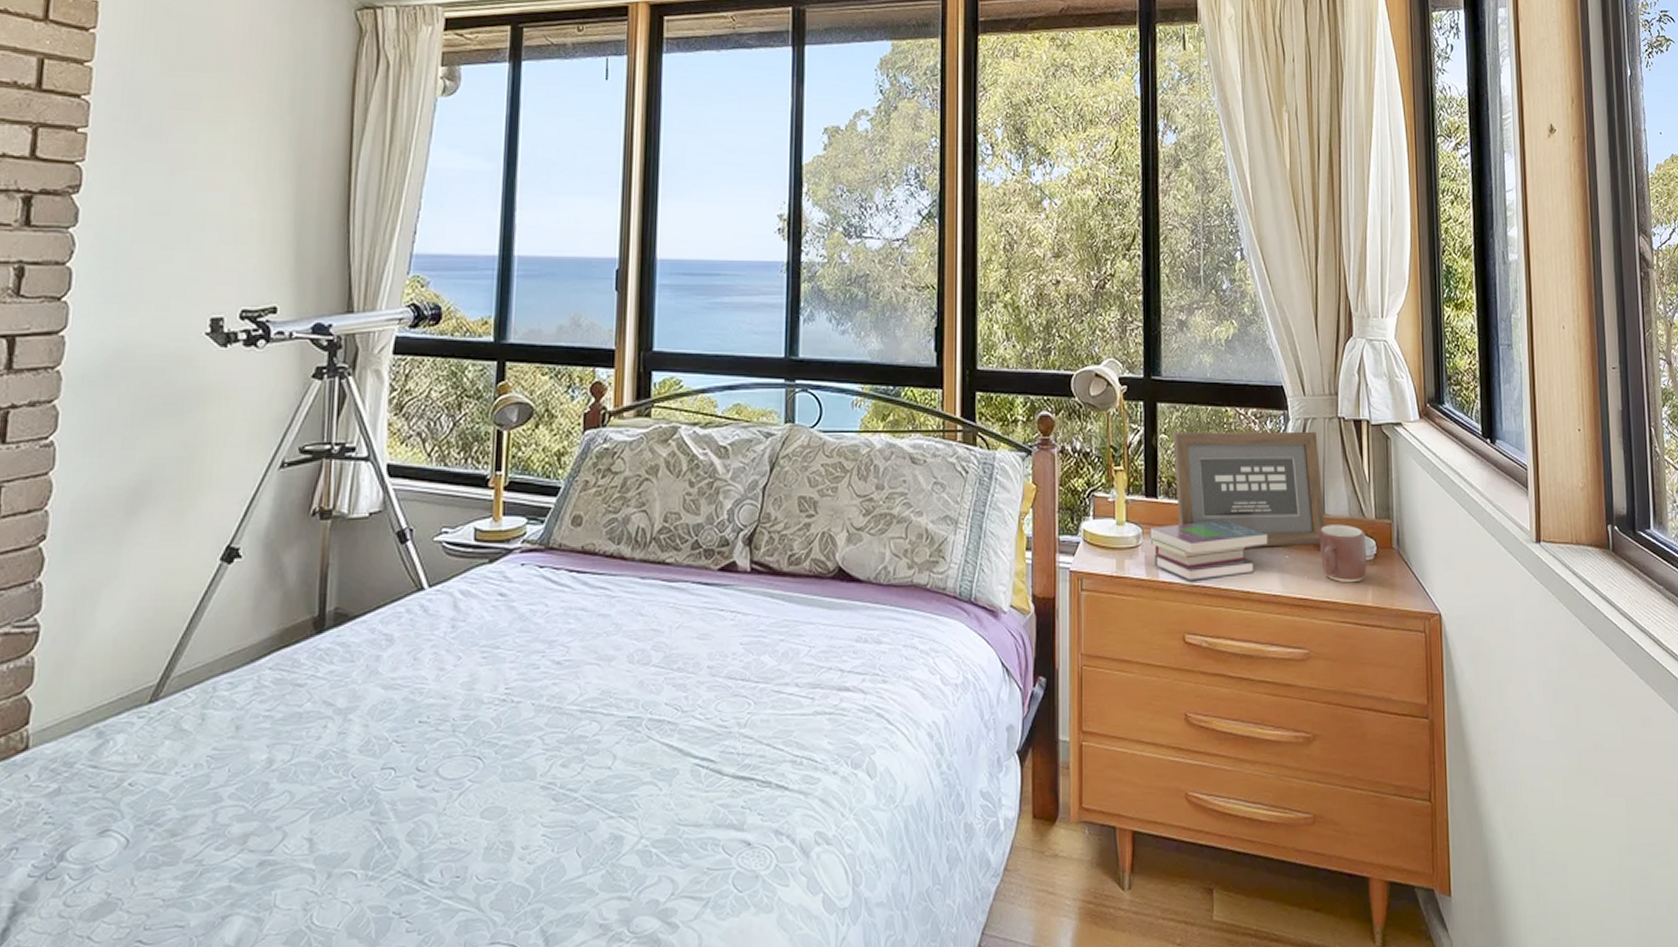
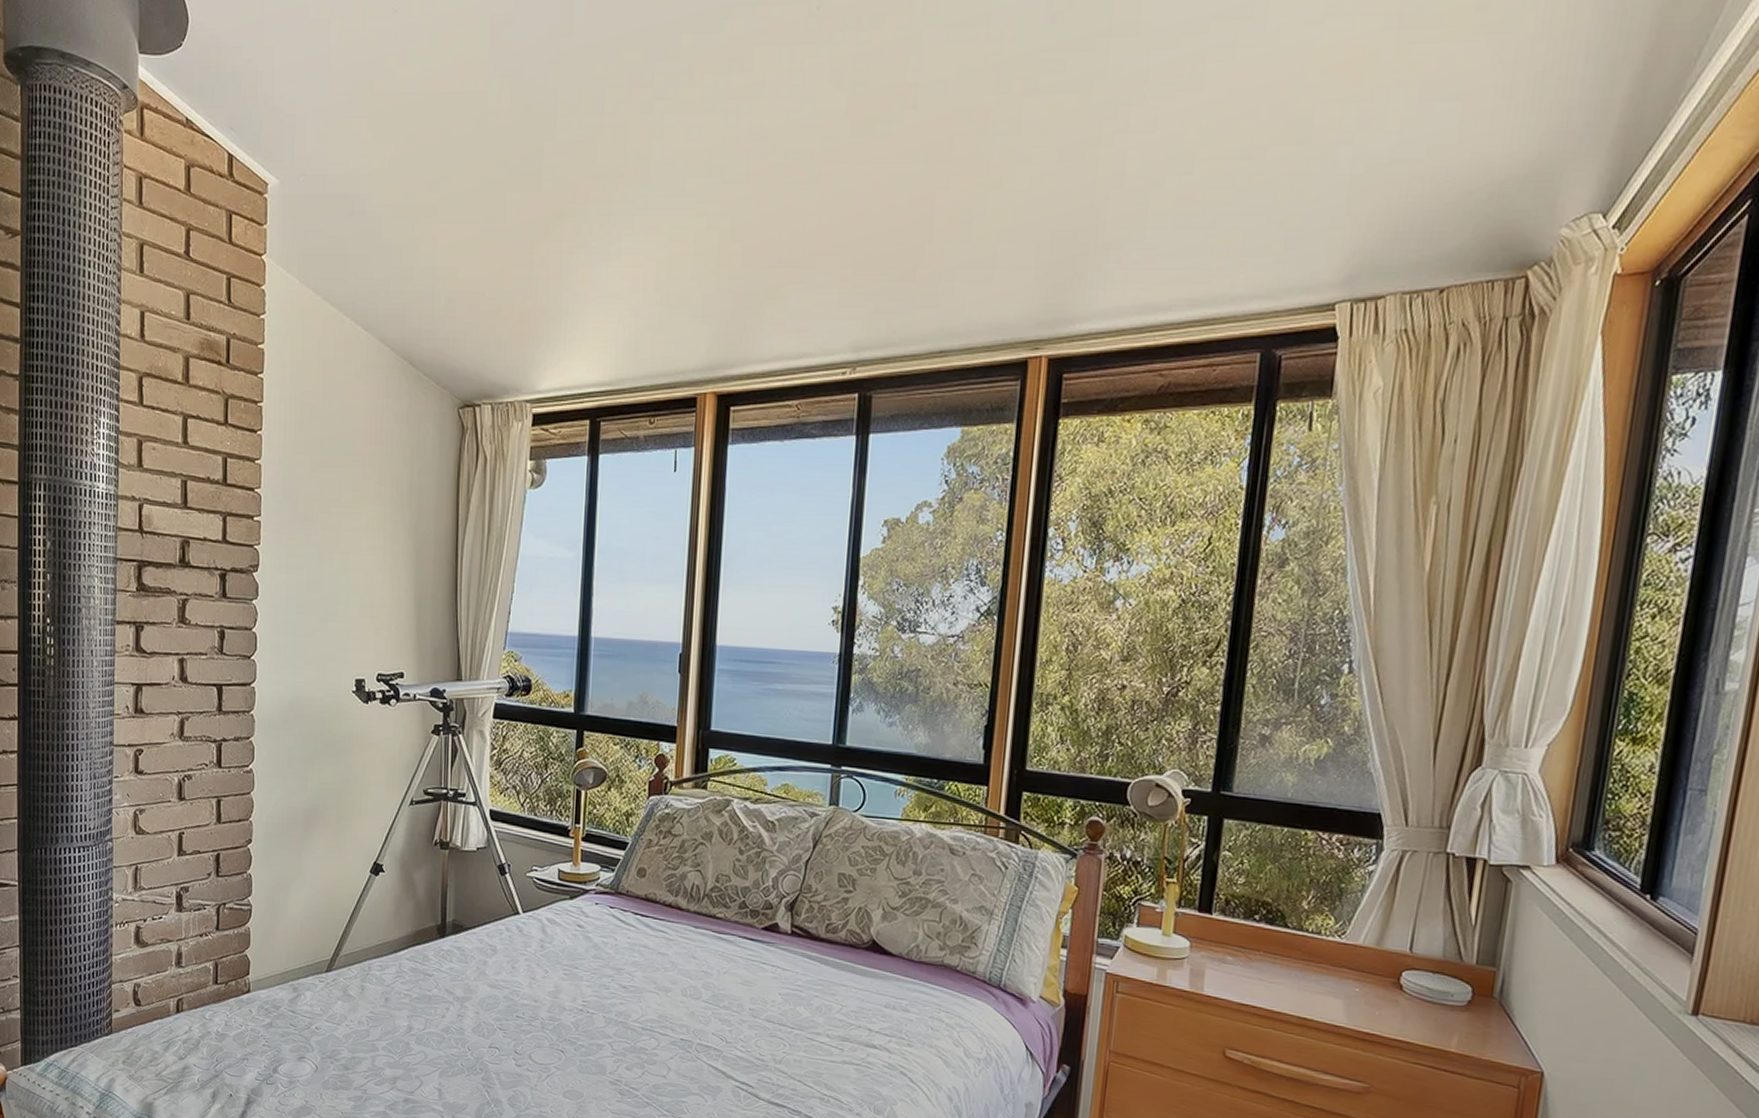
books: present [1150,520,1268,582] -> none [1198,941,1338,1002]
picture frame: present [1173,431,1325,547] -> none [1232,850,1416,984]
mug: present [1319,524,1367,583] -> none [1398,963,1461,1027]

